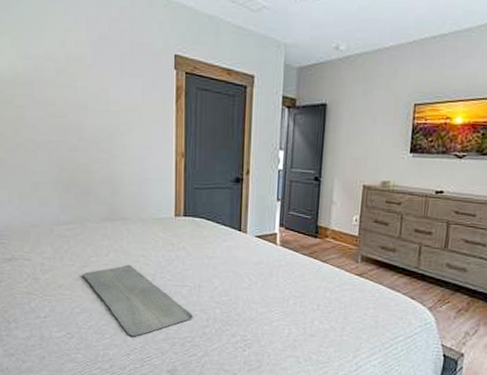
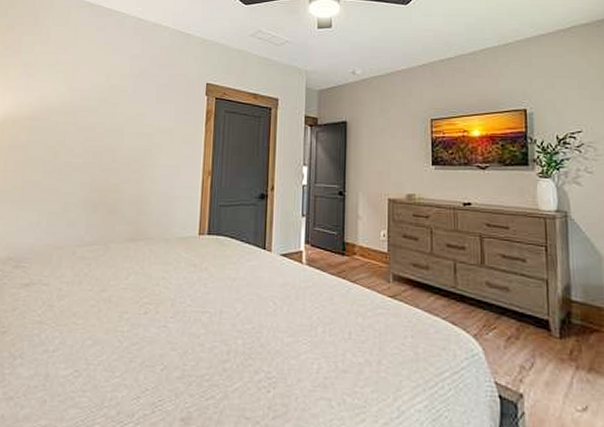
bath mat: present [83,264,194,337] -> none [99,288,213,375]

